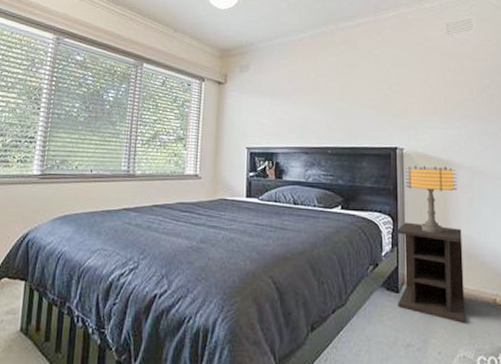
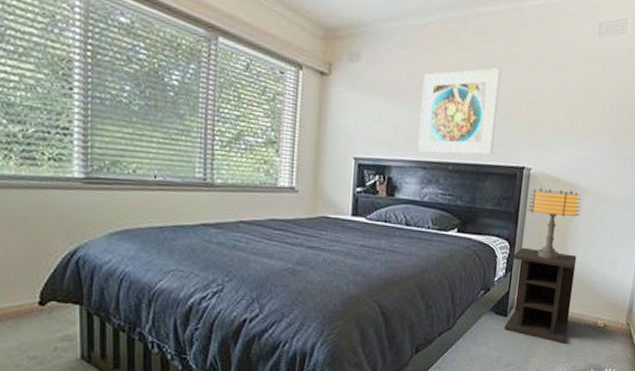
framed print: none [300,67,366,141] -> present [418,68,501,156]

